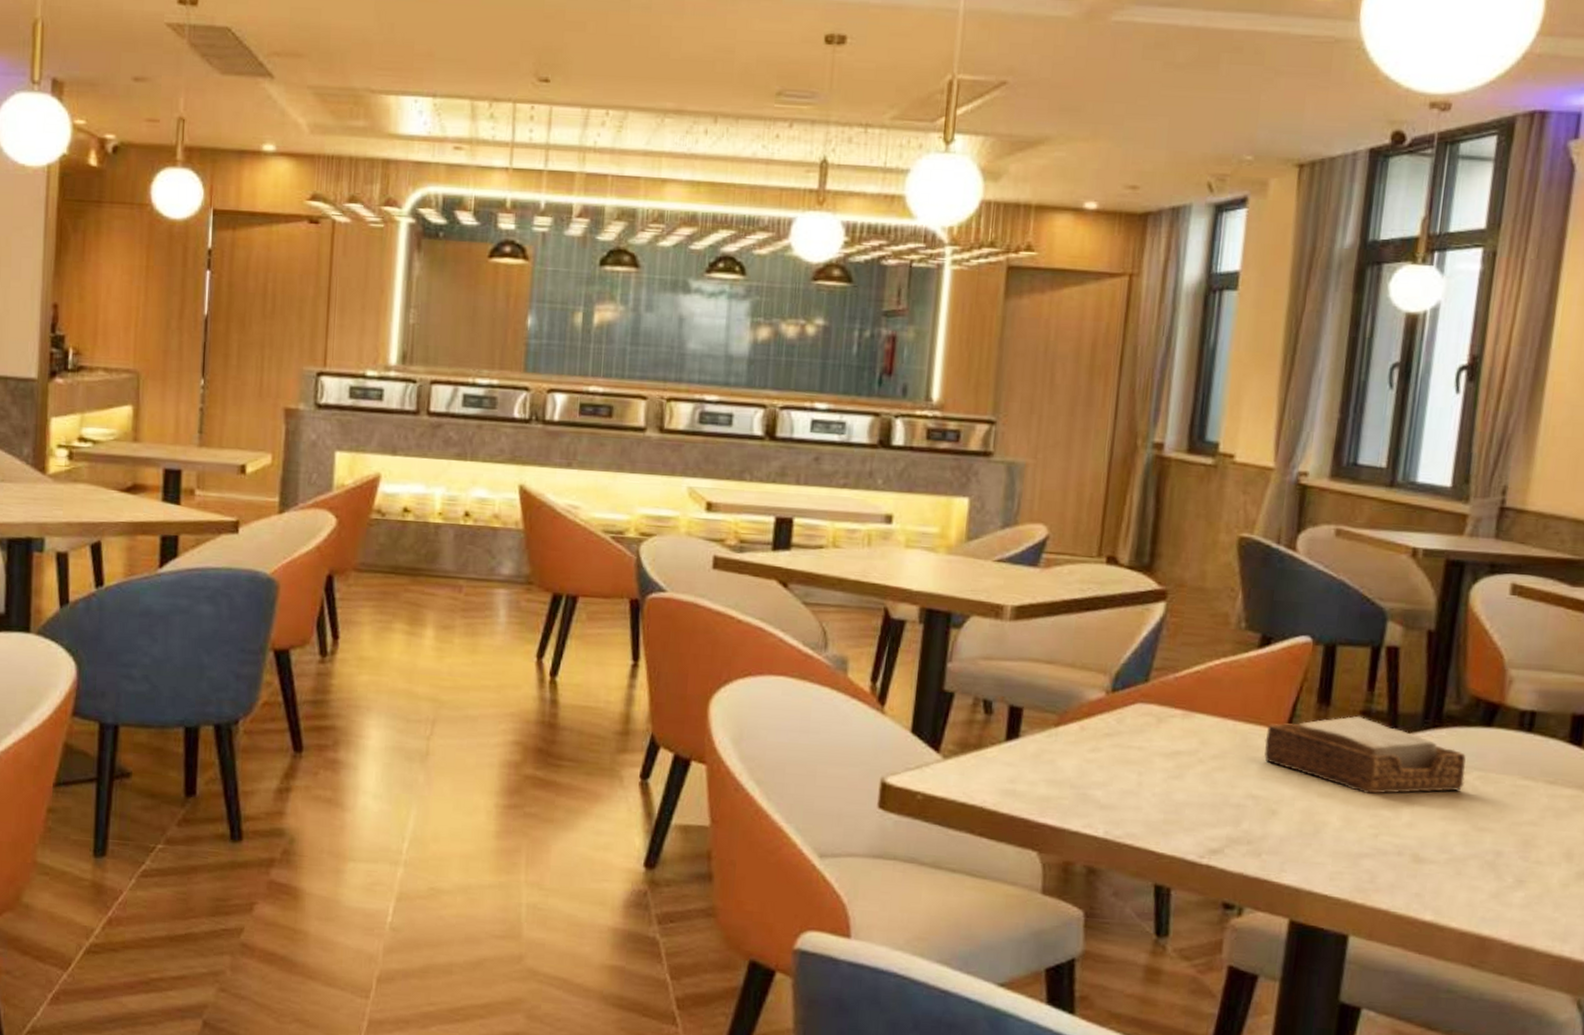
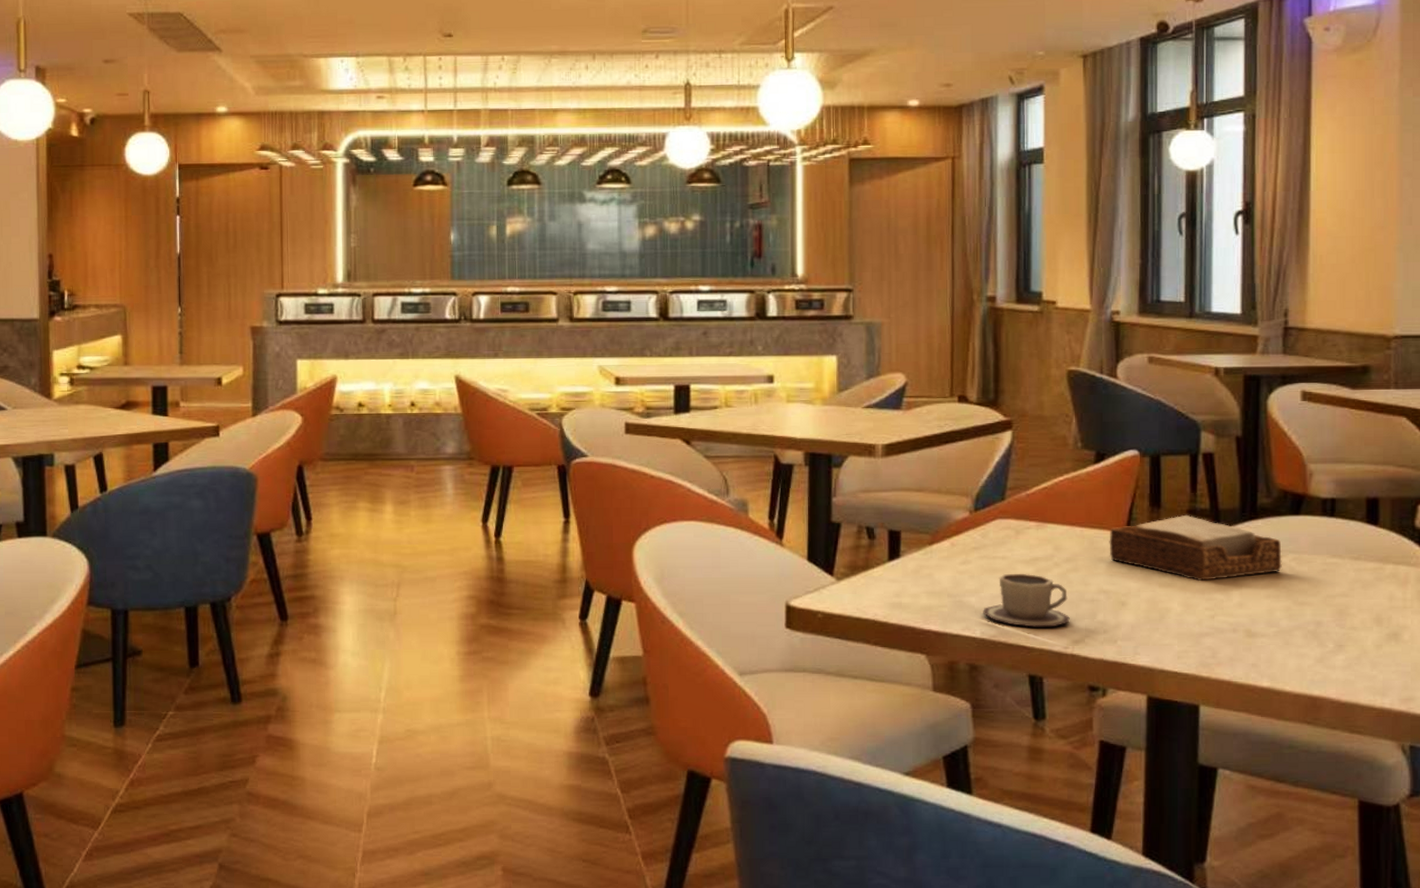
cup: none [1109,767,1210,833] -> present [983,573,1070,627]

